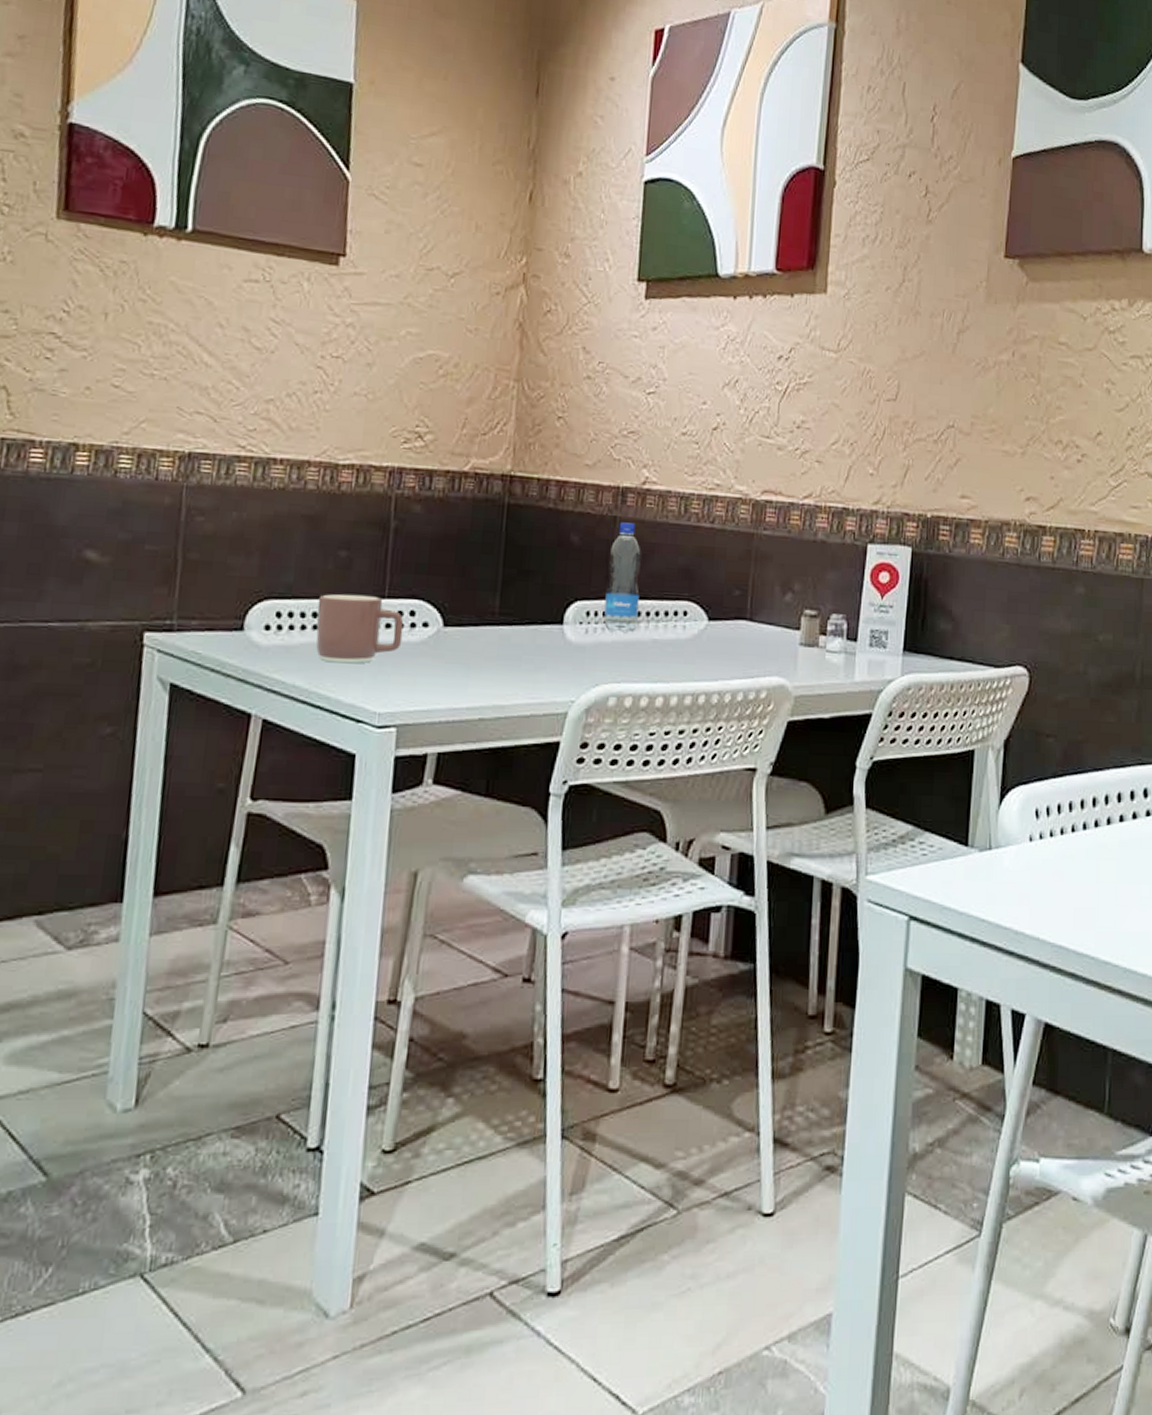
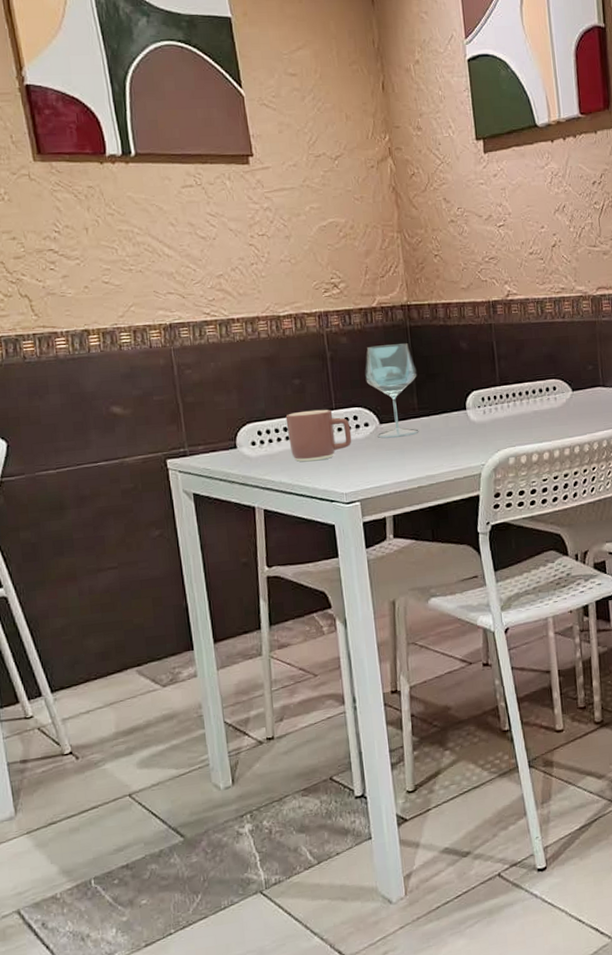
wine glass: none [435,521,507,649] -> present [364,343,419,439]
bottle: present [604,522,643,634] -> none [490,327,521,411]

